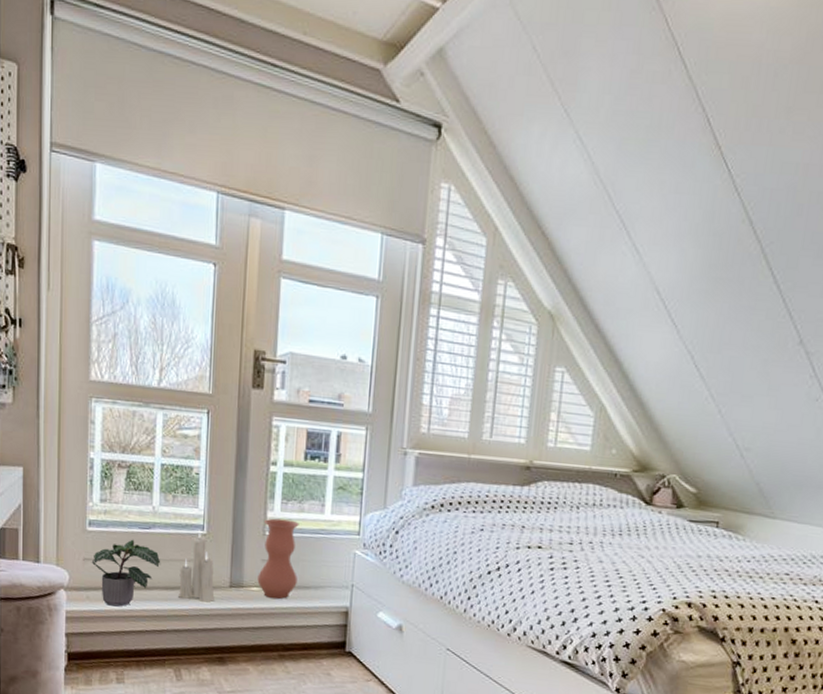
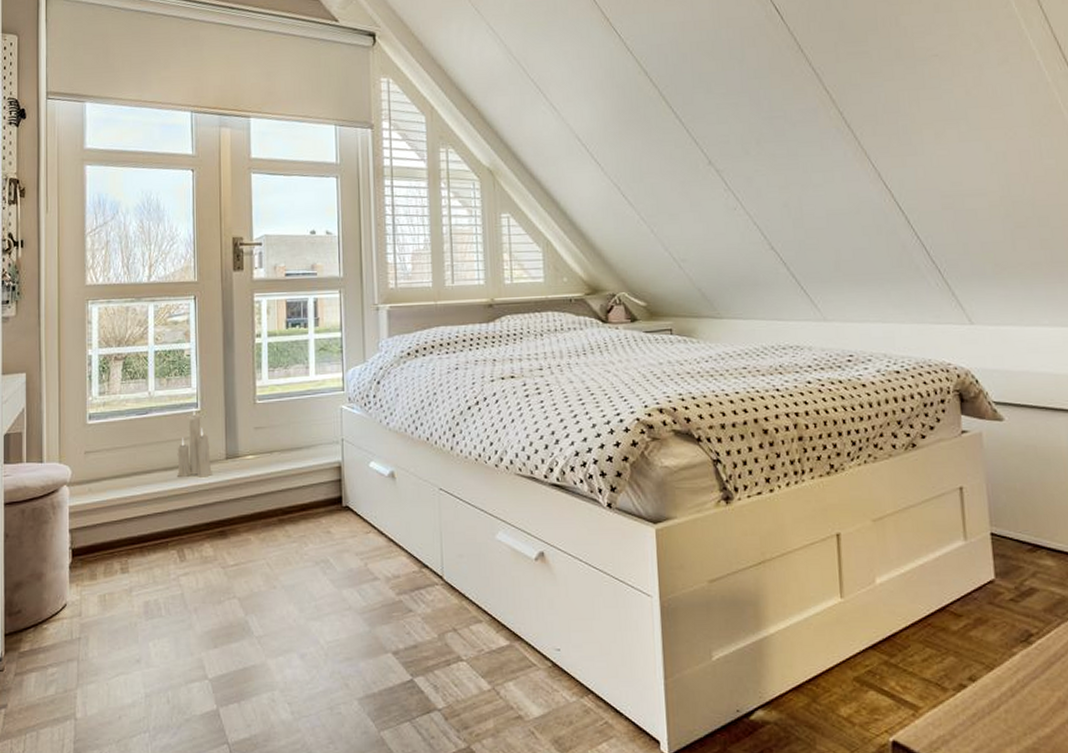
potted plant: present [91,539,161,607] -> none [92,426,159,495]
vase: present [257,518,299,599] -> none [252,386,290,465]

